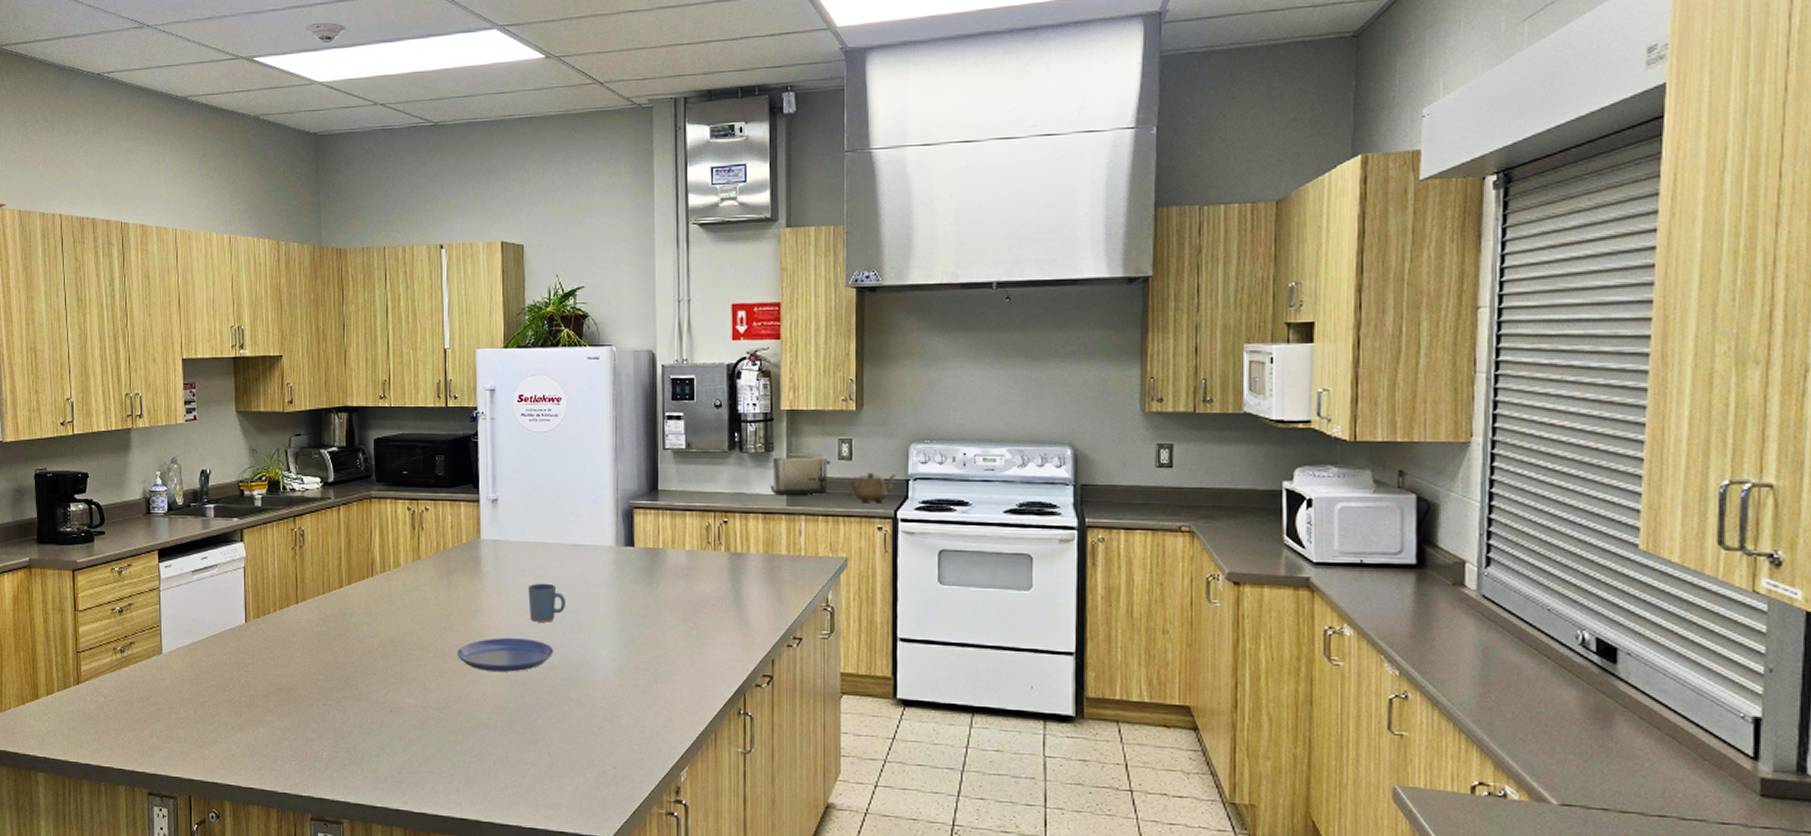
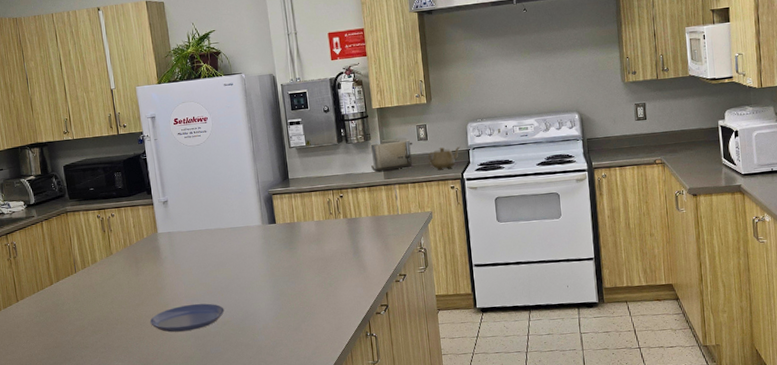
mug: present [528,583,565,622] -> none [199,259,229,290]

